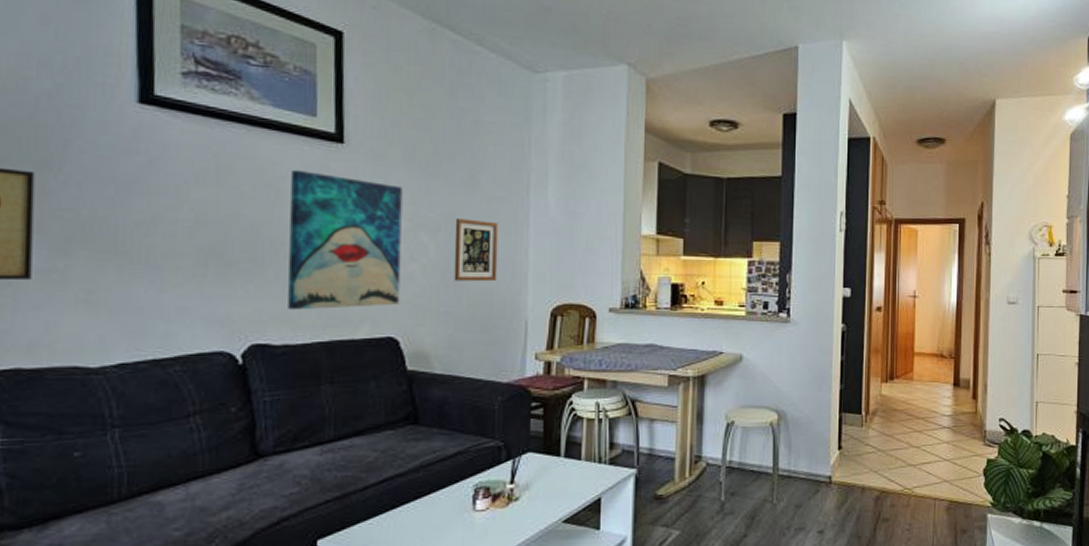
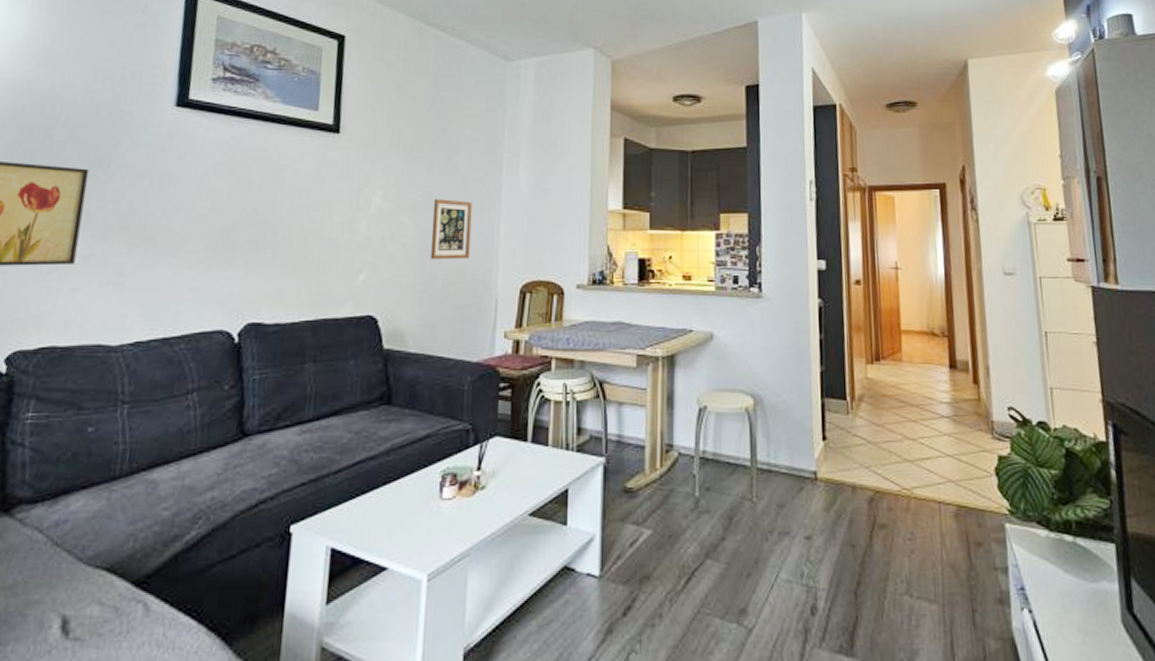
wall art: present [288,169,403,311] -> none [281,158,388,290]

